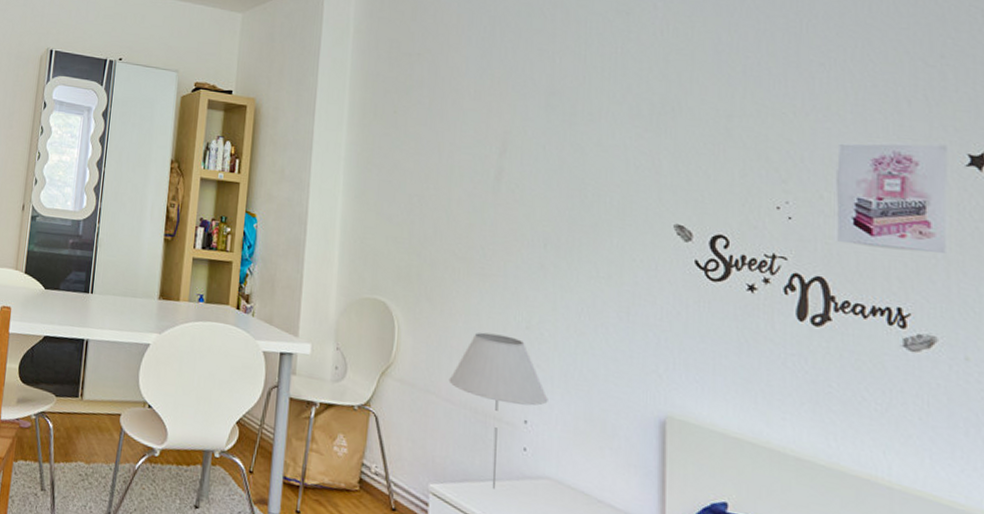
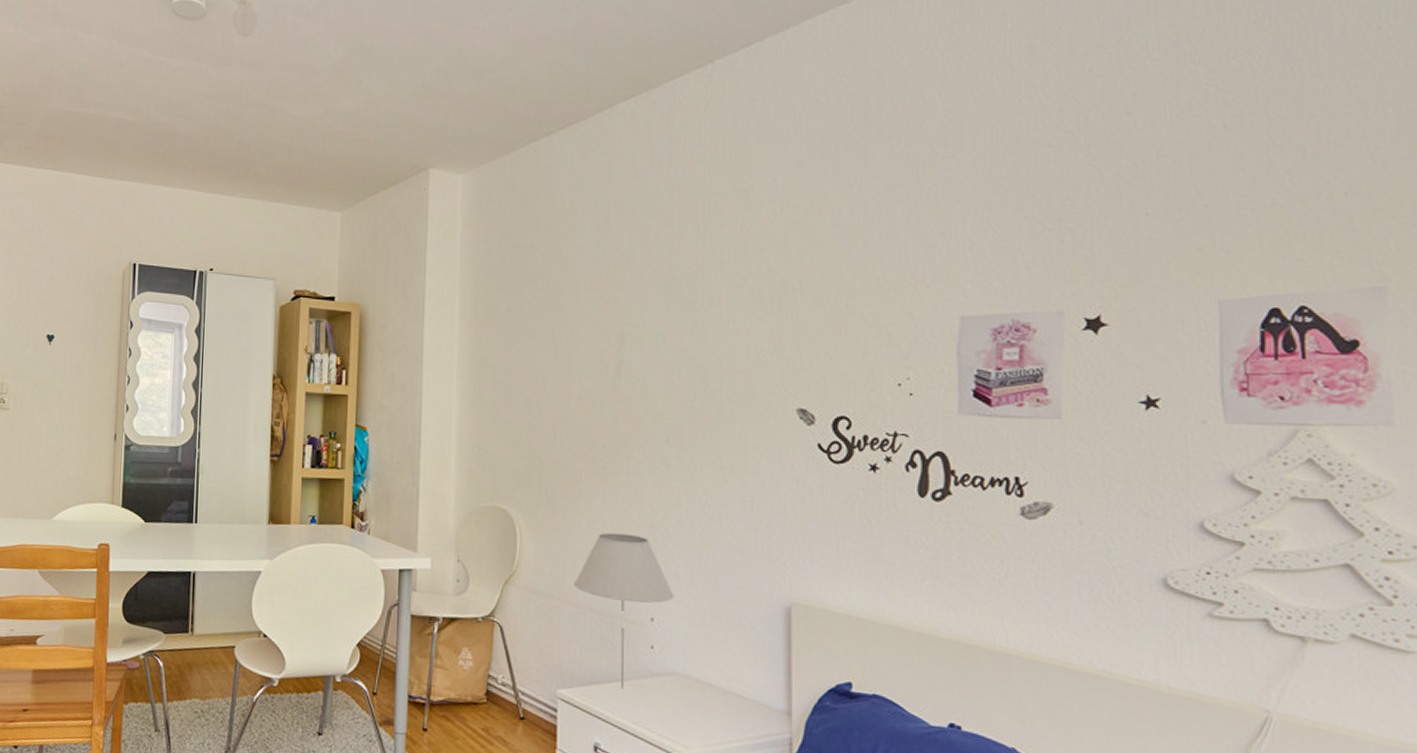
books: none [201,110,232,145] -> present [304,318,337,355]

